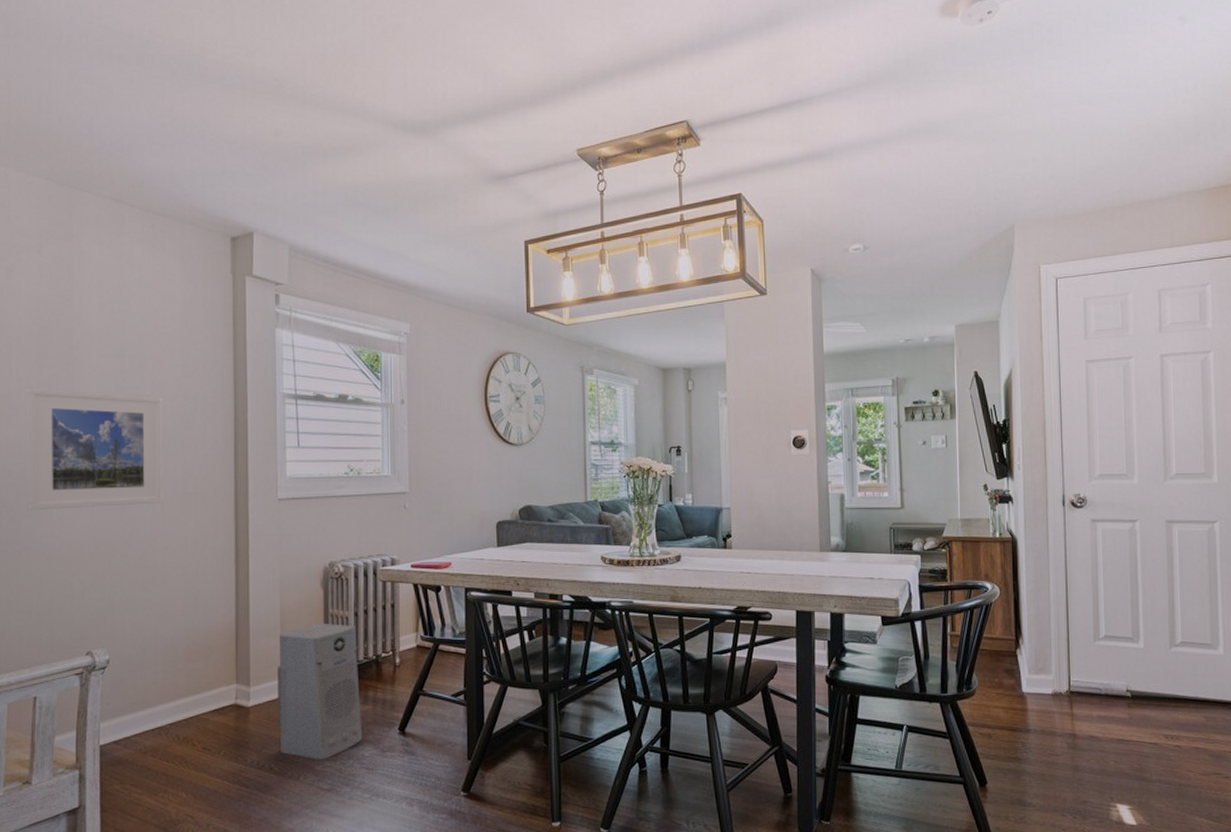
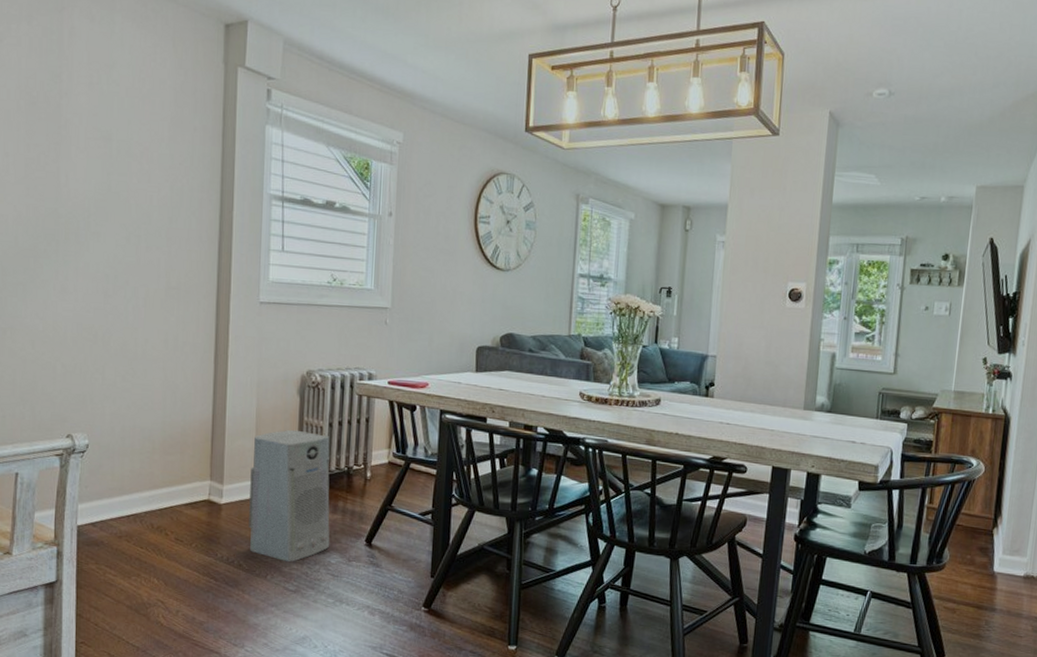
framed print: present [26,387,163,511] -> none [12,164,149,295]

